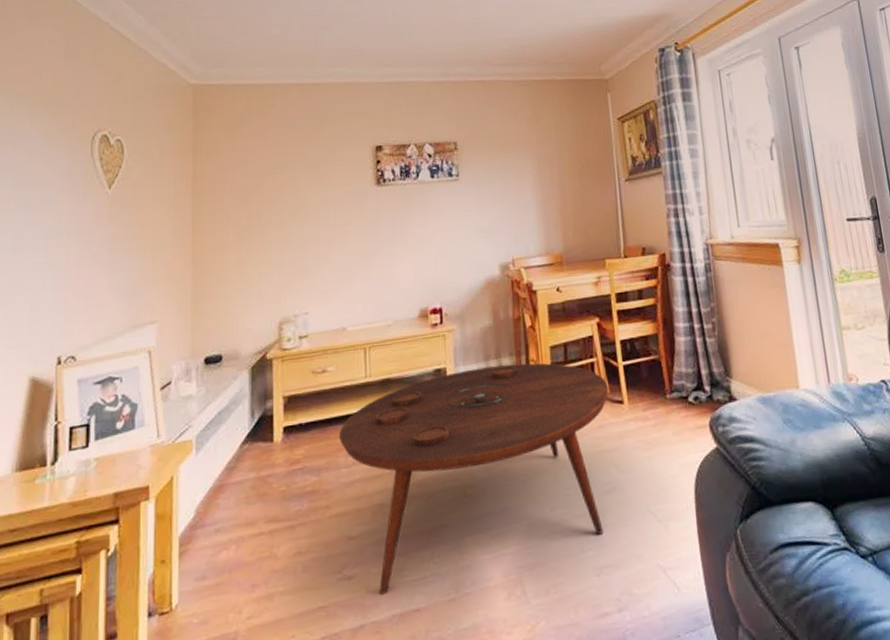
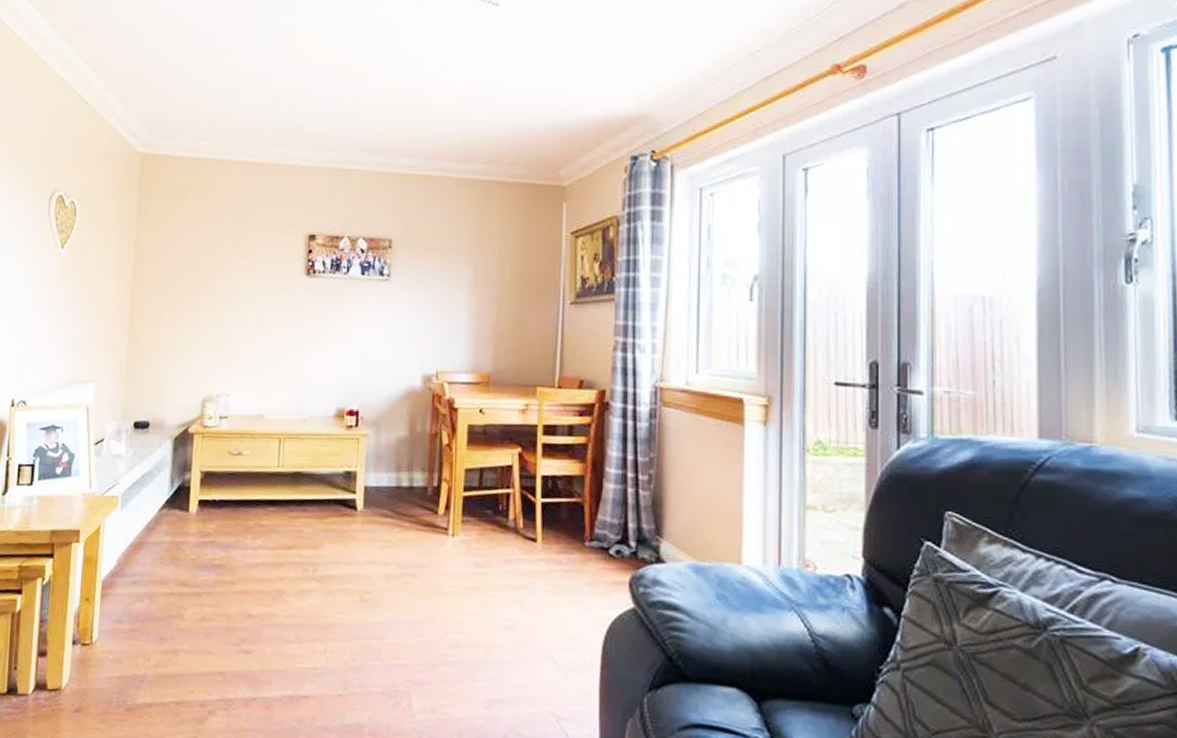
coffee table: present [338,363,609,596] -> none [247,477,522,676]

